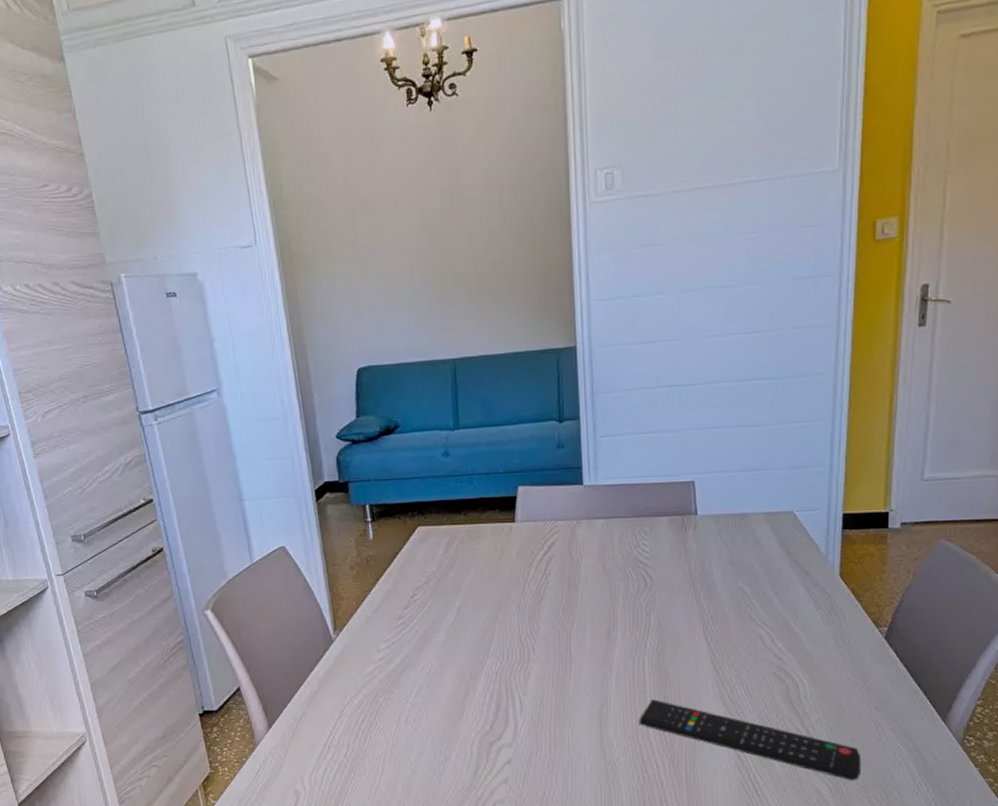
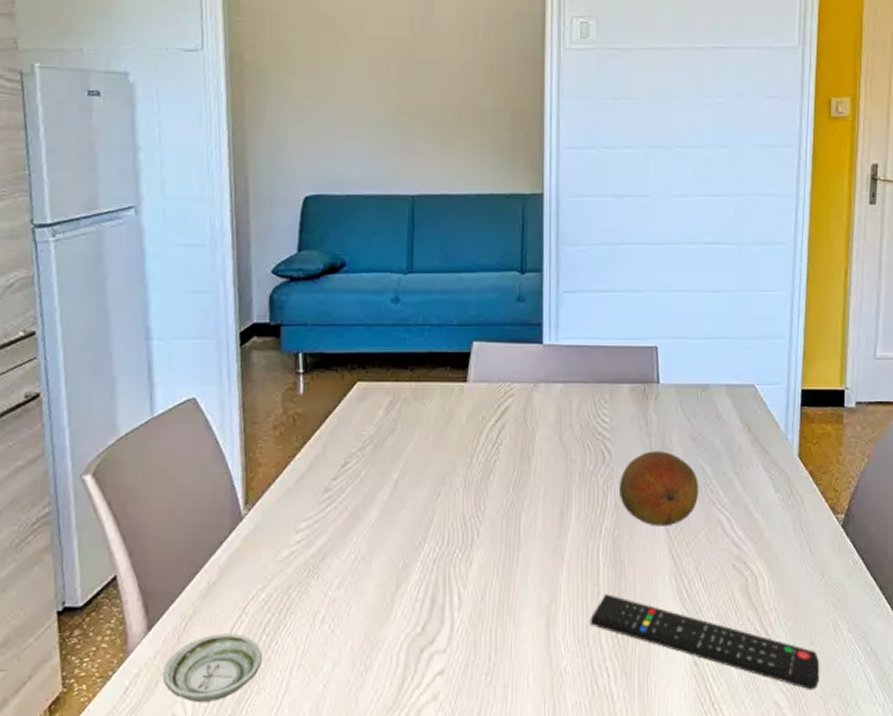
saucer: none [284,730,360,781] -> present [163,633,262,702]
fruit: none [661,575,739,642] -> present [618,451,699,527]

